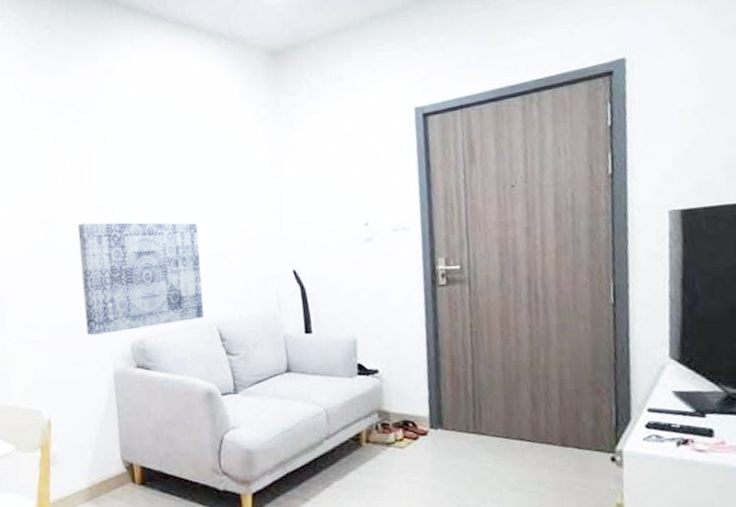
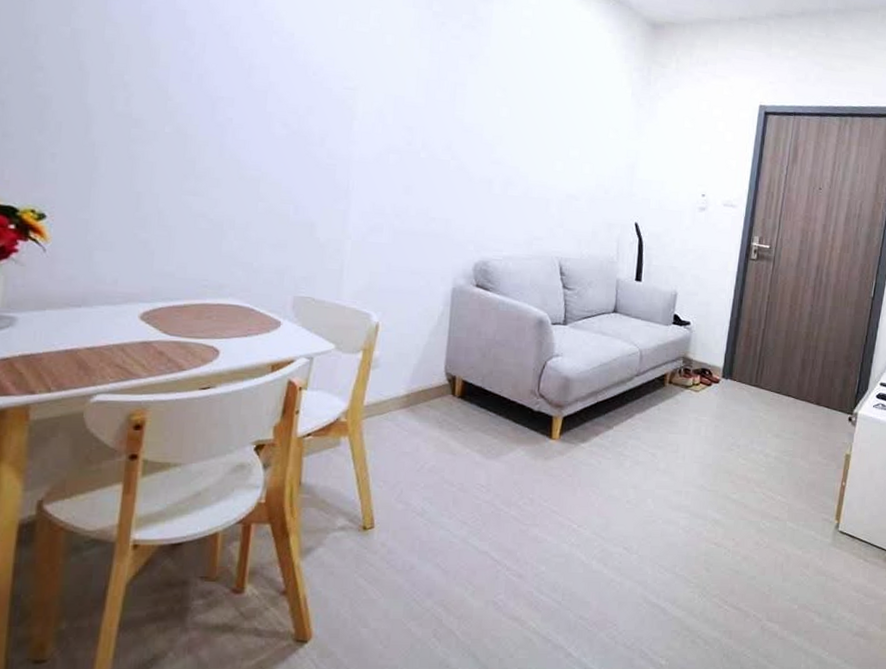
wall art: present [77,222,204,335] -> none [432,137,558,251]

